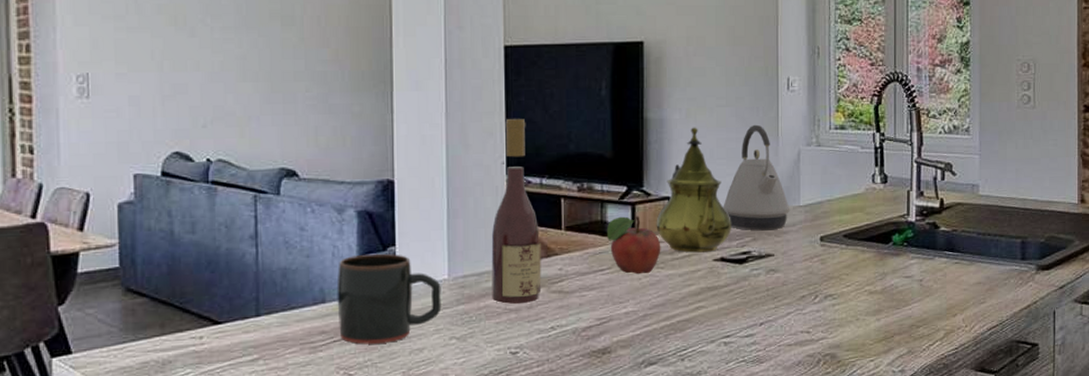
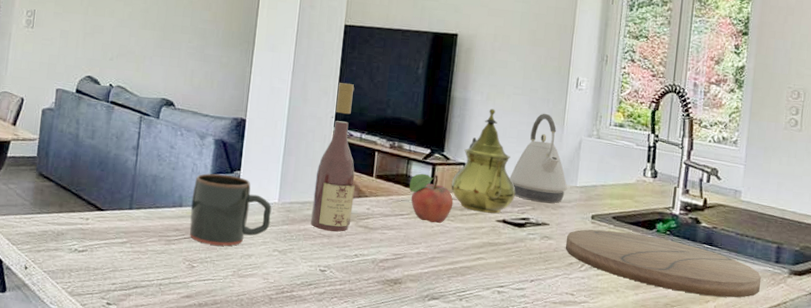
cutting board: none [794,250,1009,309] -> present [565,229,762,298]

